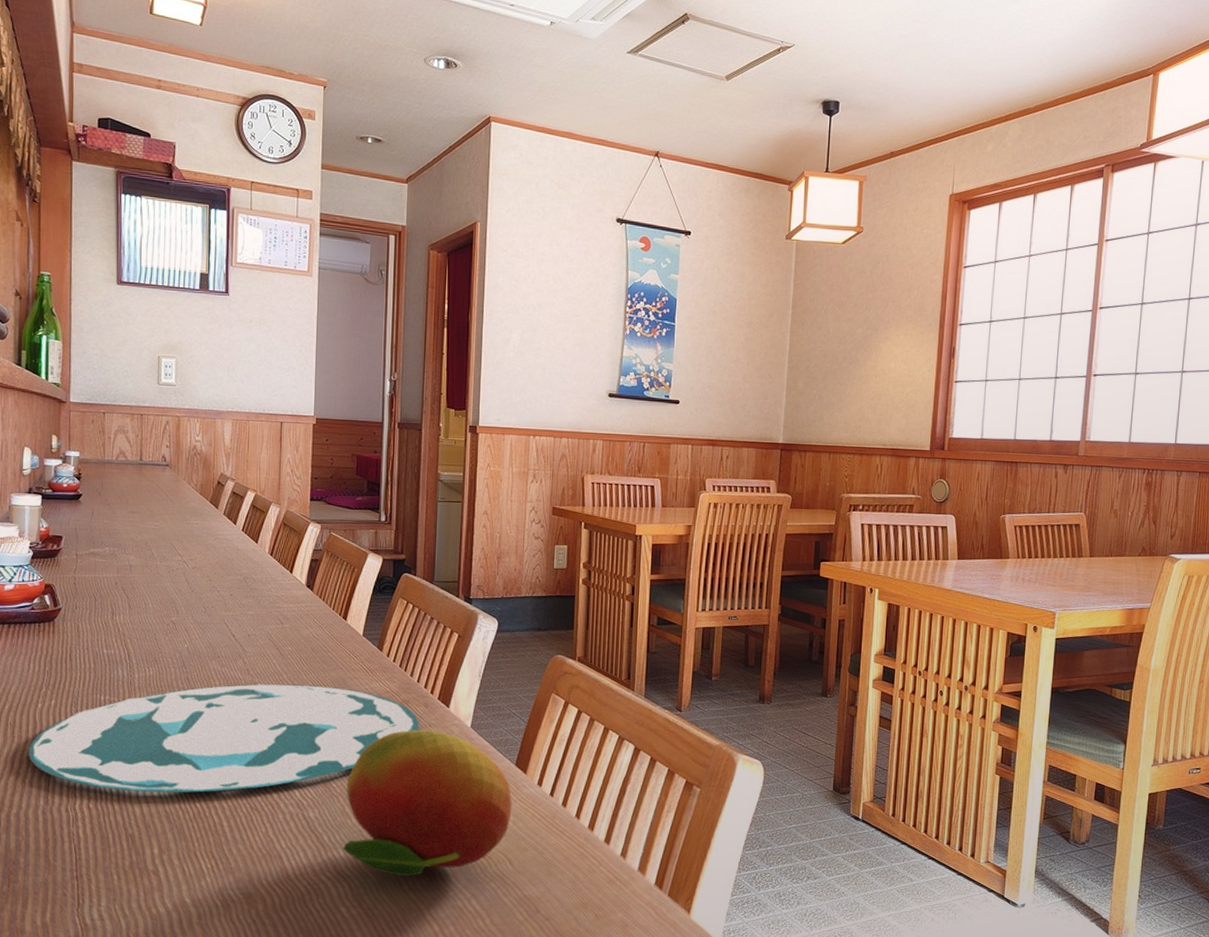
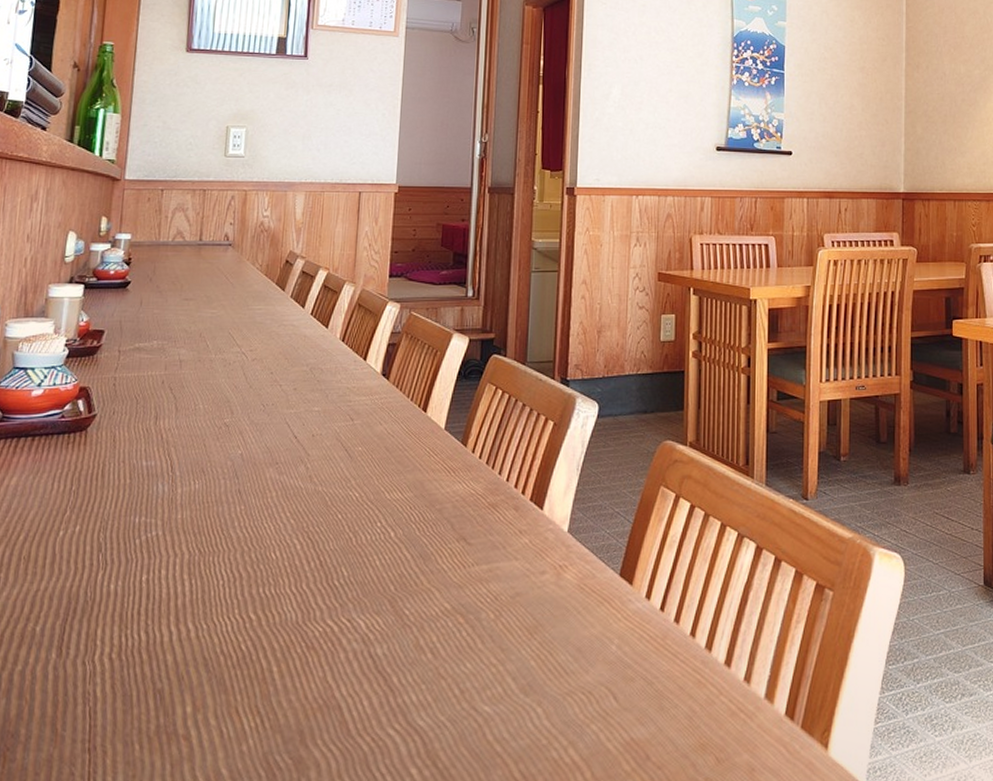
plate: present [28,683,419,793] -> none [42,491,508,635]
fruit: present [343,729,512,877] -> none [415,538,616,723]

